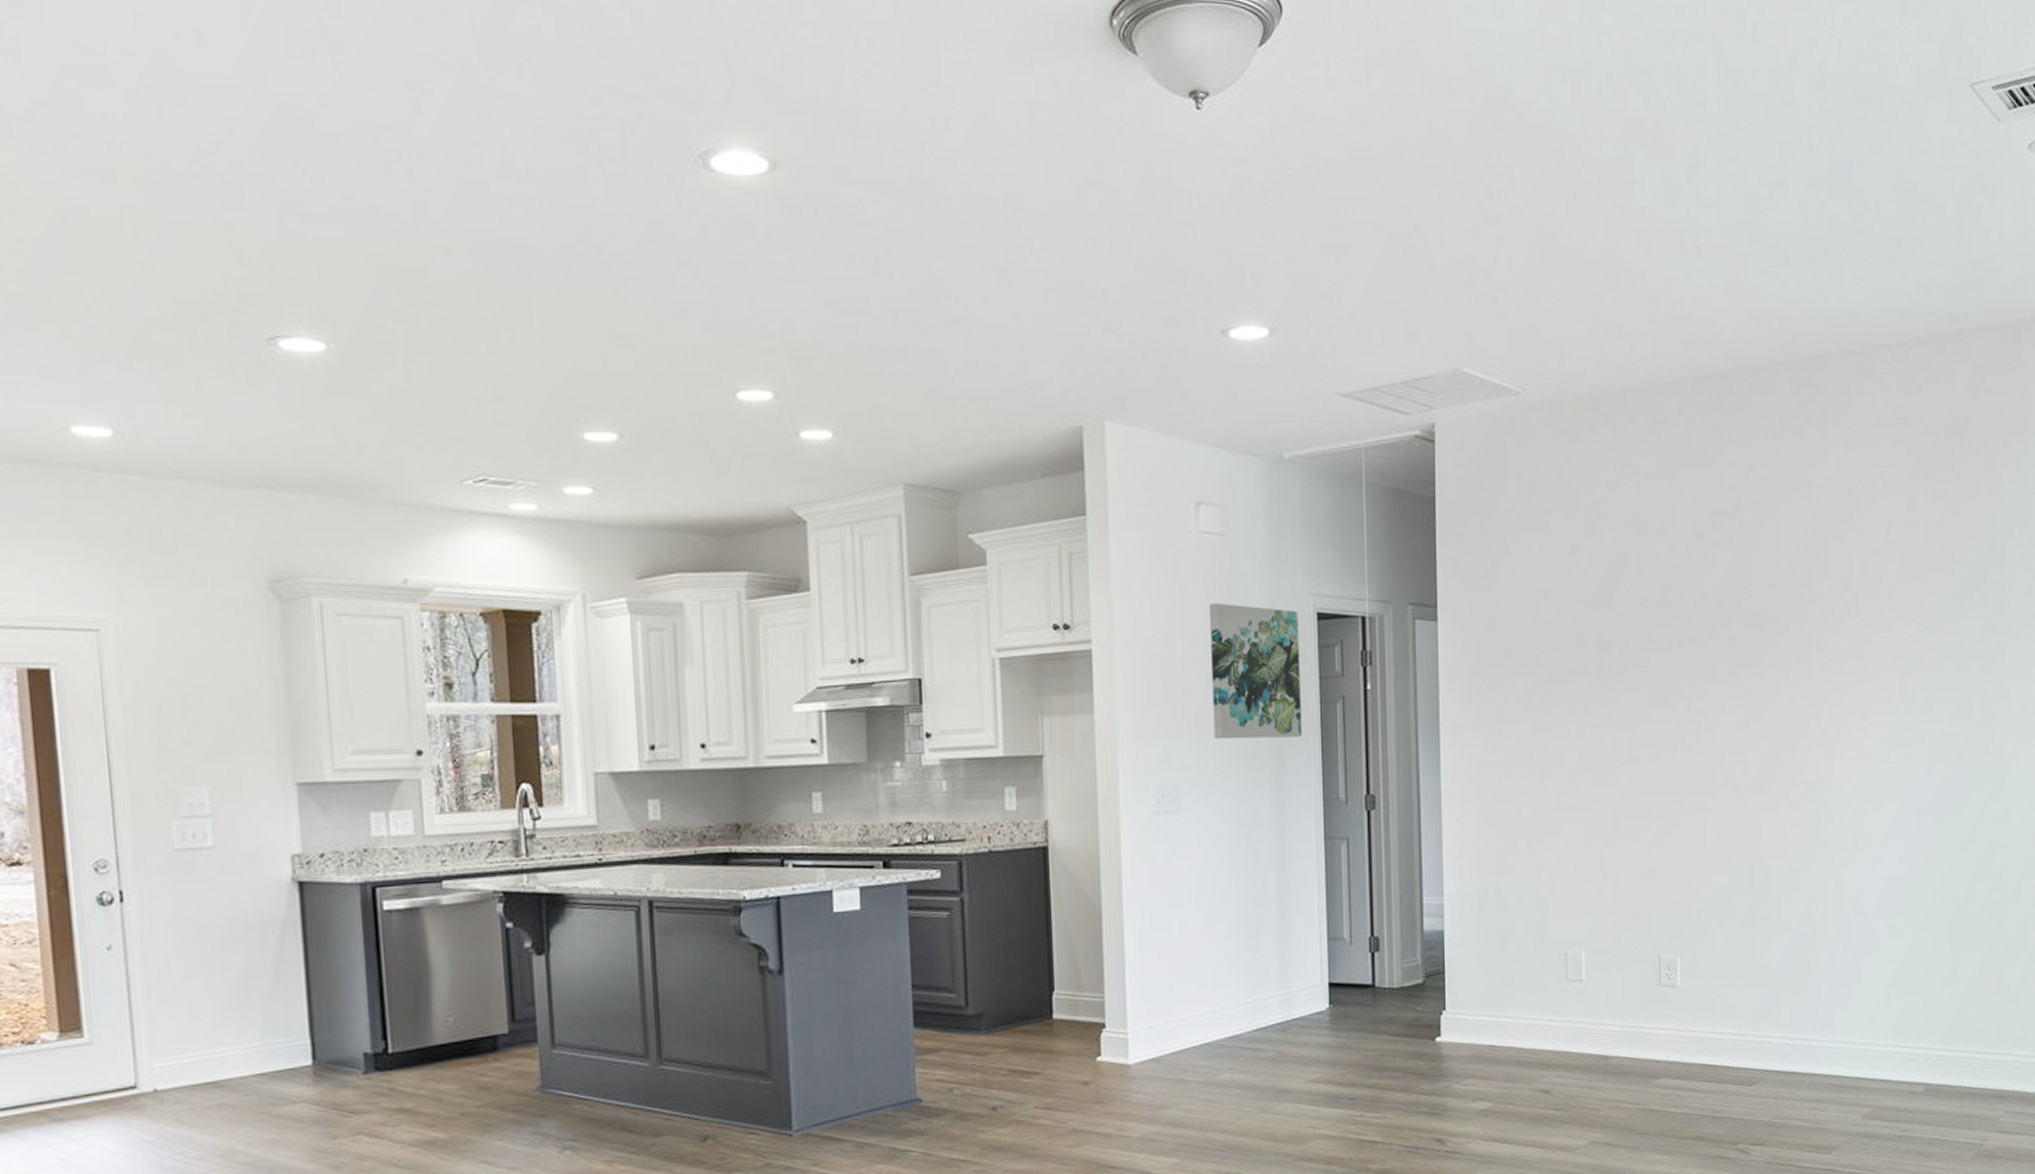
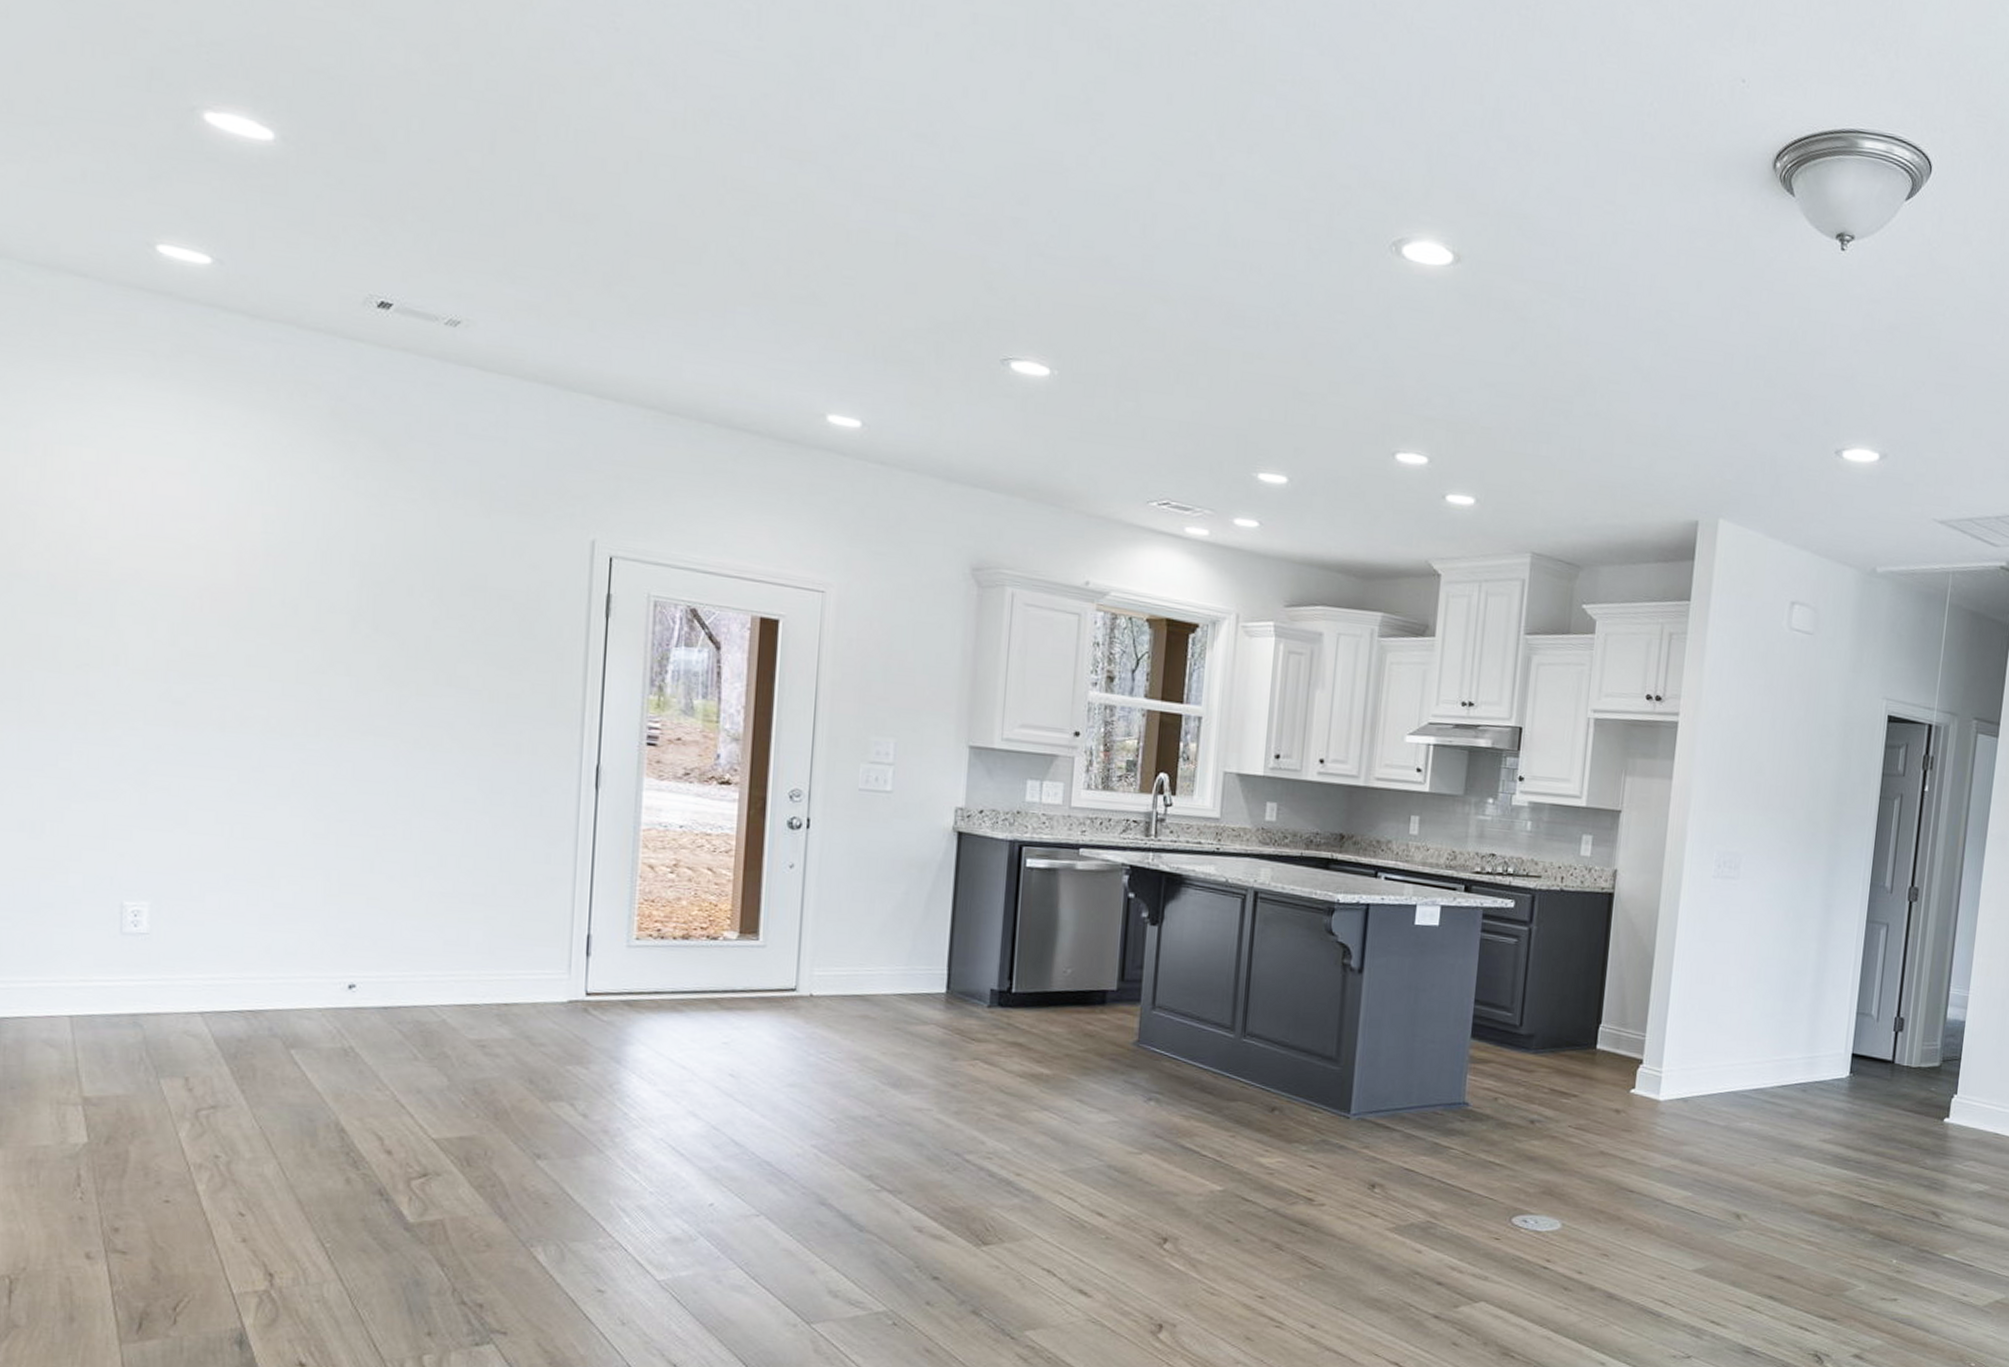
wall art: present [1208,602,1303,740] -> none [1778,694,1871,826]

